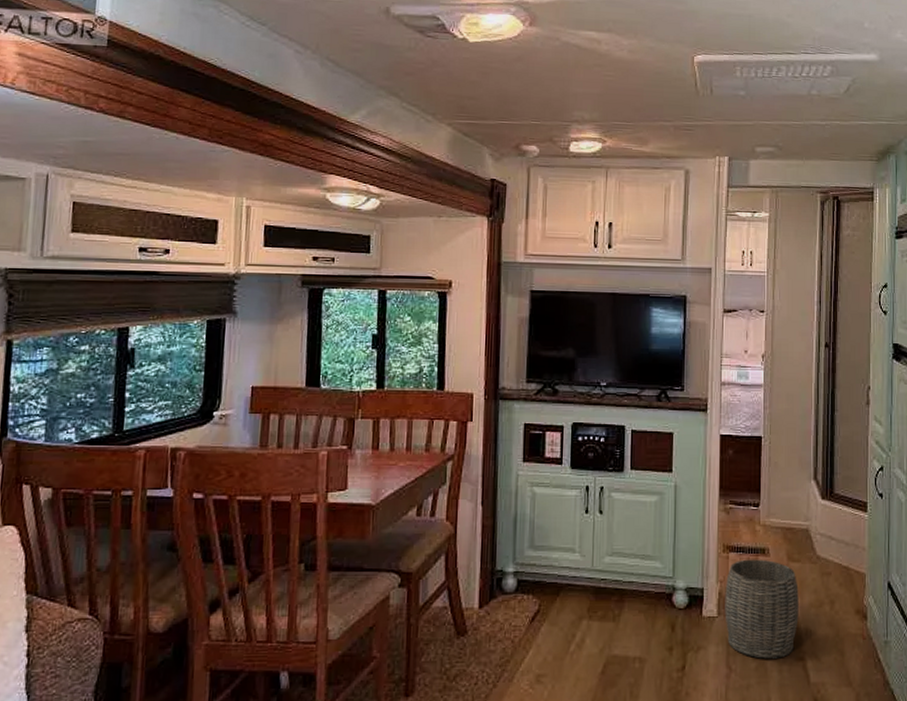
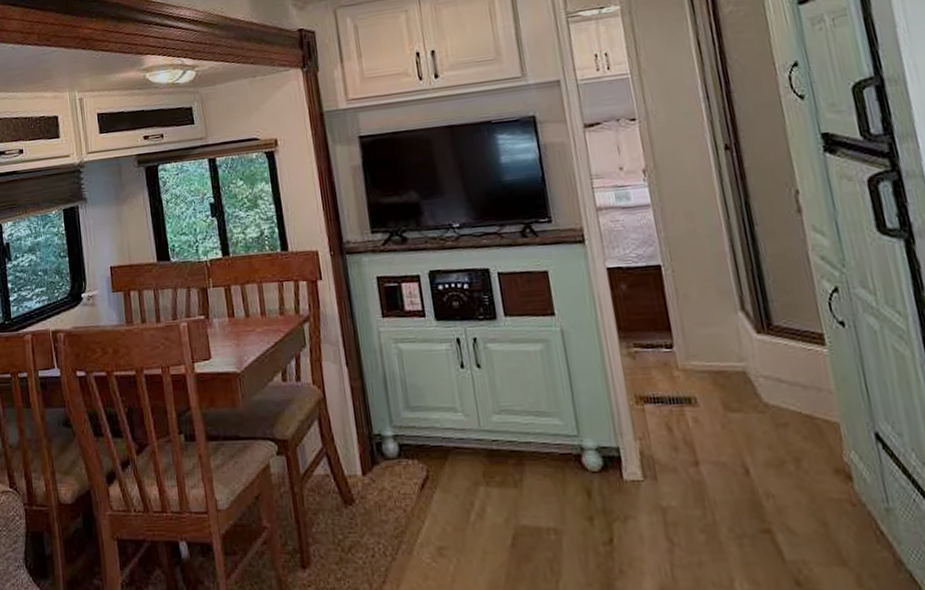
woven basket: present [725,559,799,659] -> none [646,410,754,530]

